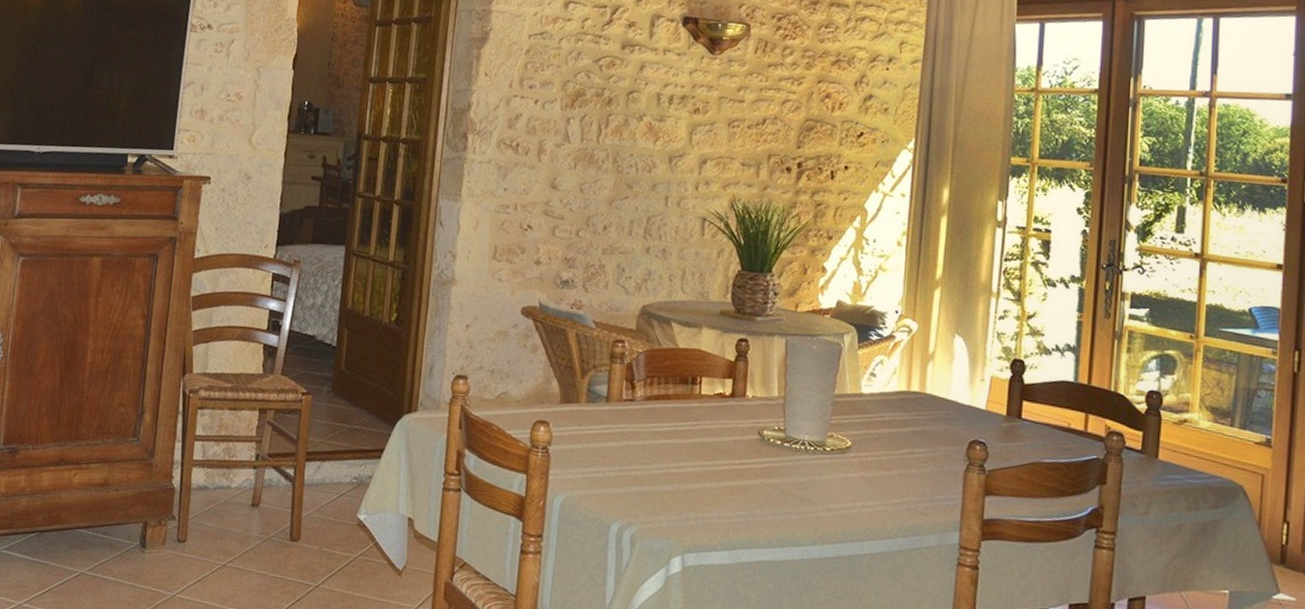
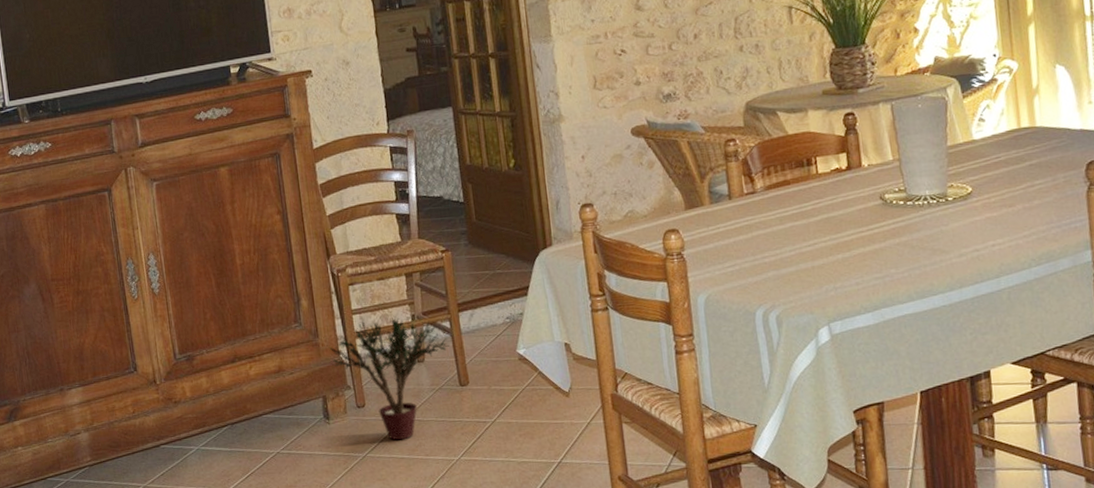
potted plant: none [162,451,290,587] -> present [329,316,450,441]

